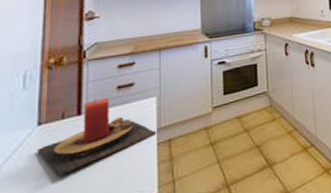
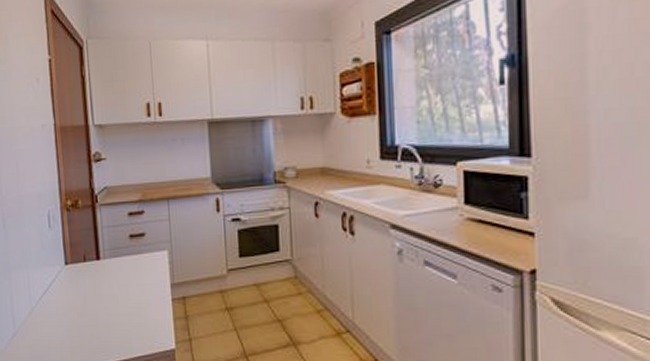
candle: present [37,98,157,177] -> none [67,246,171,315]

